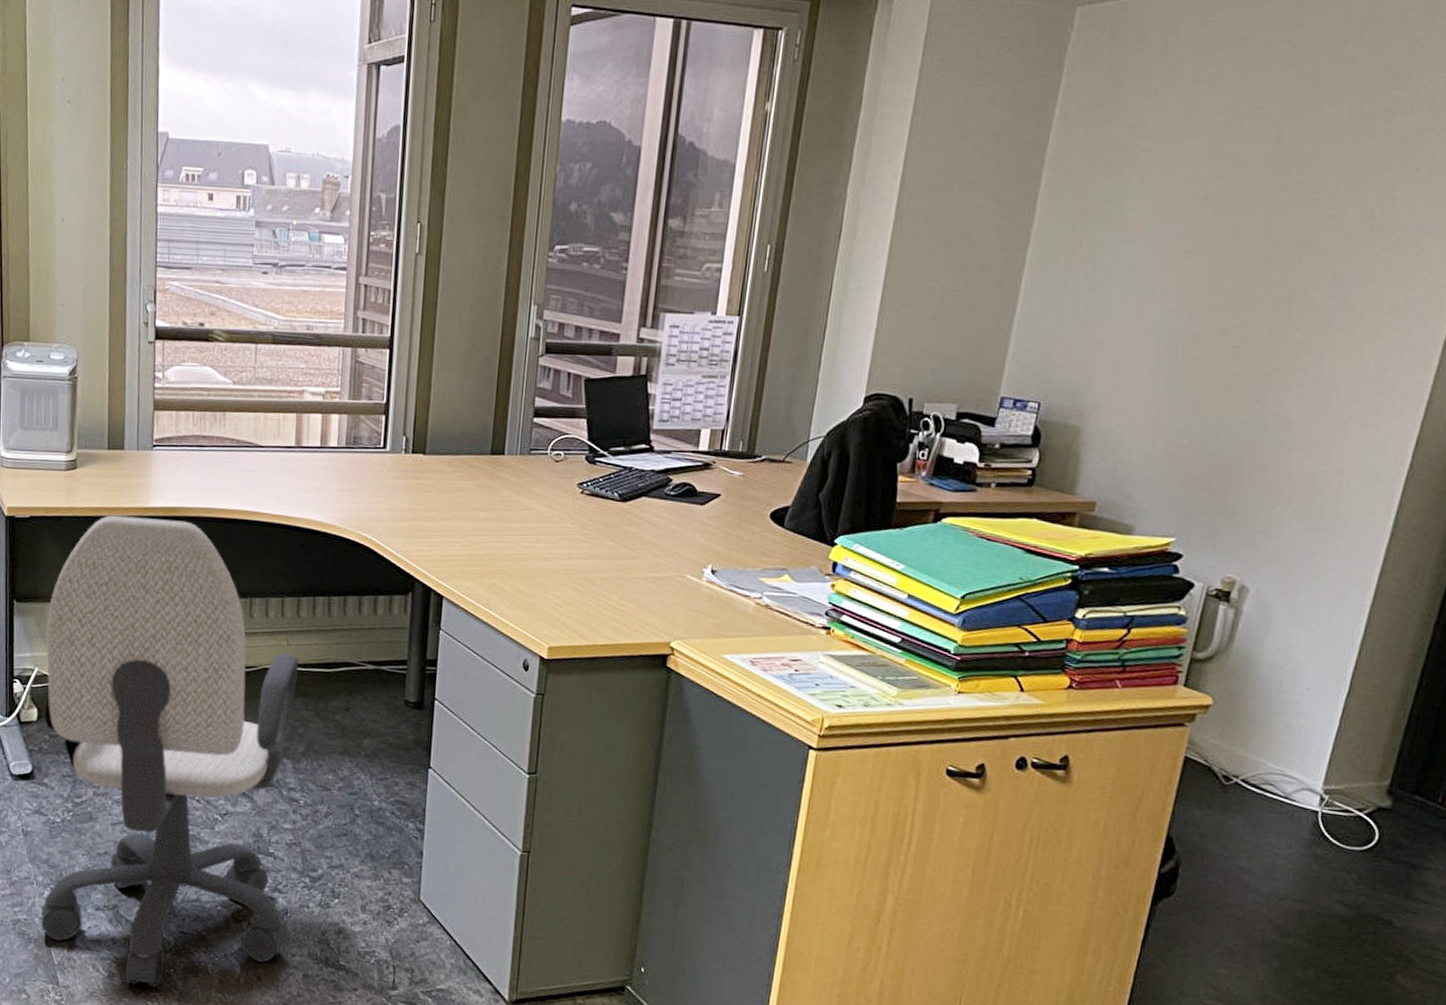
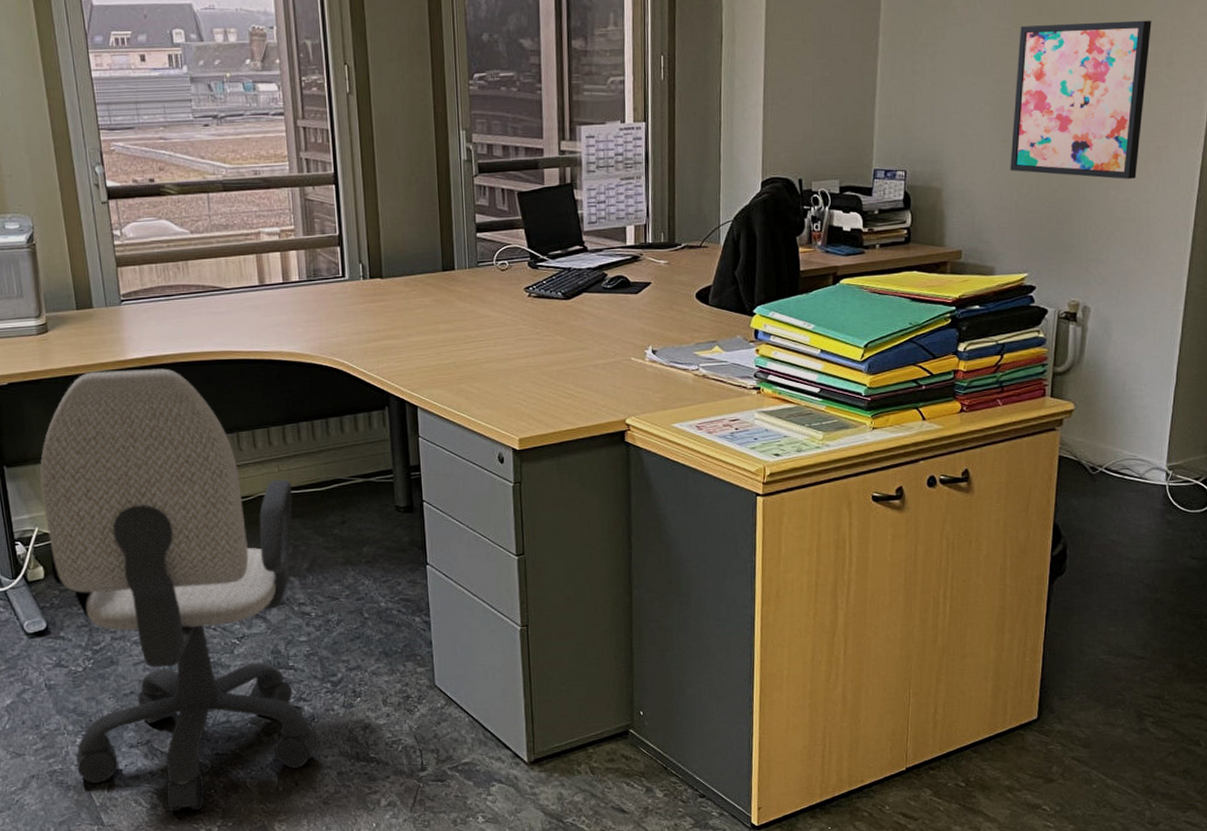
wall art: none [1169,250,1376,443] -> present [1010,20,1152,179]

